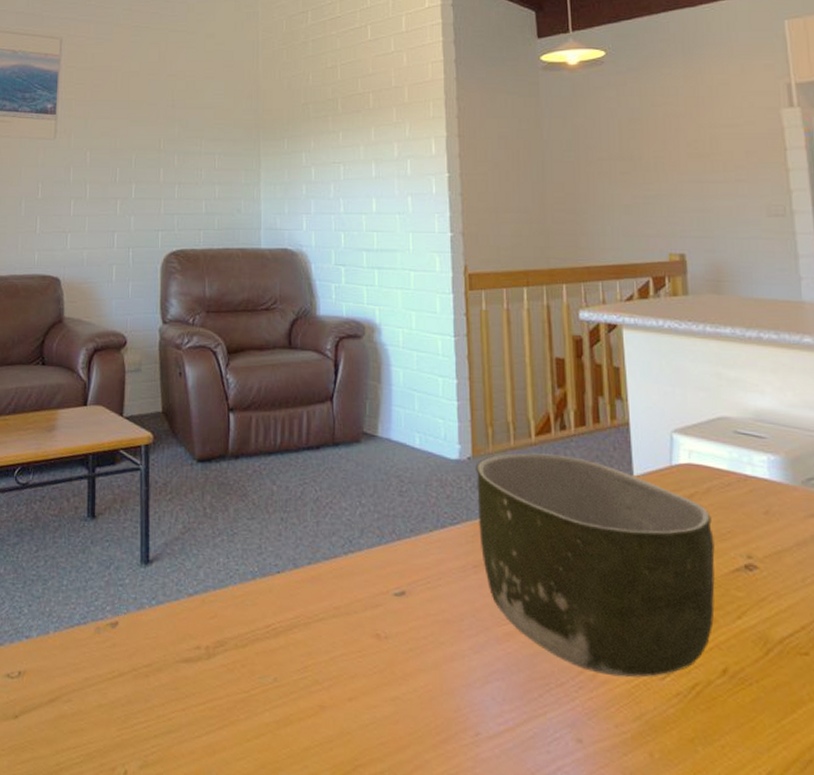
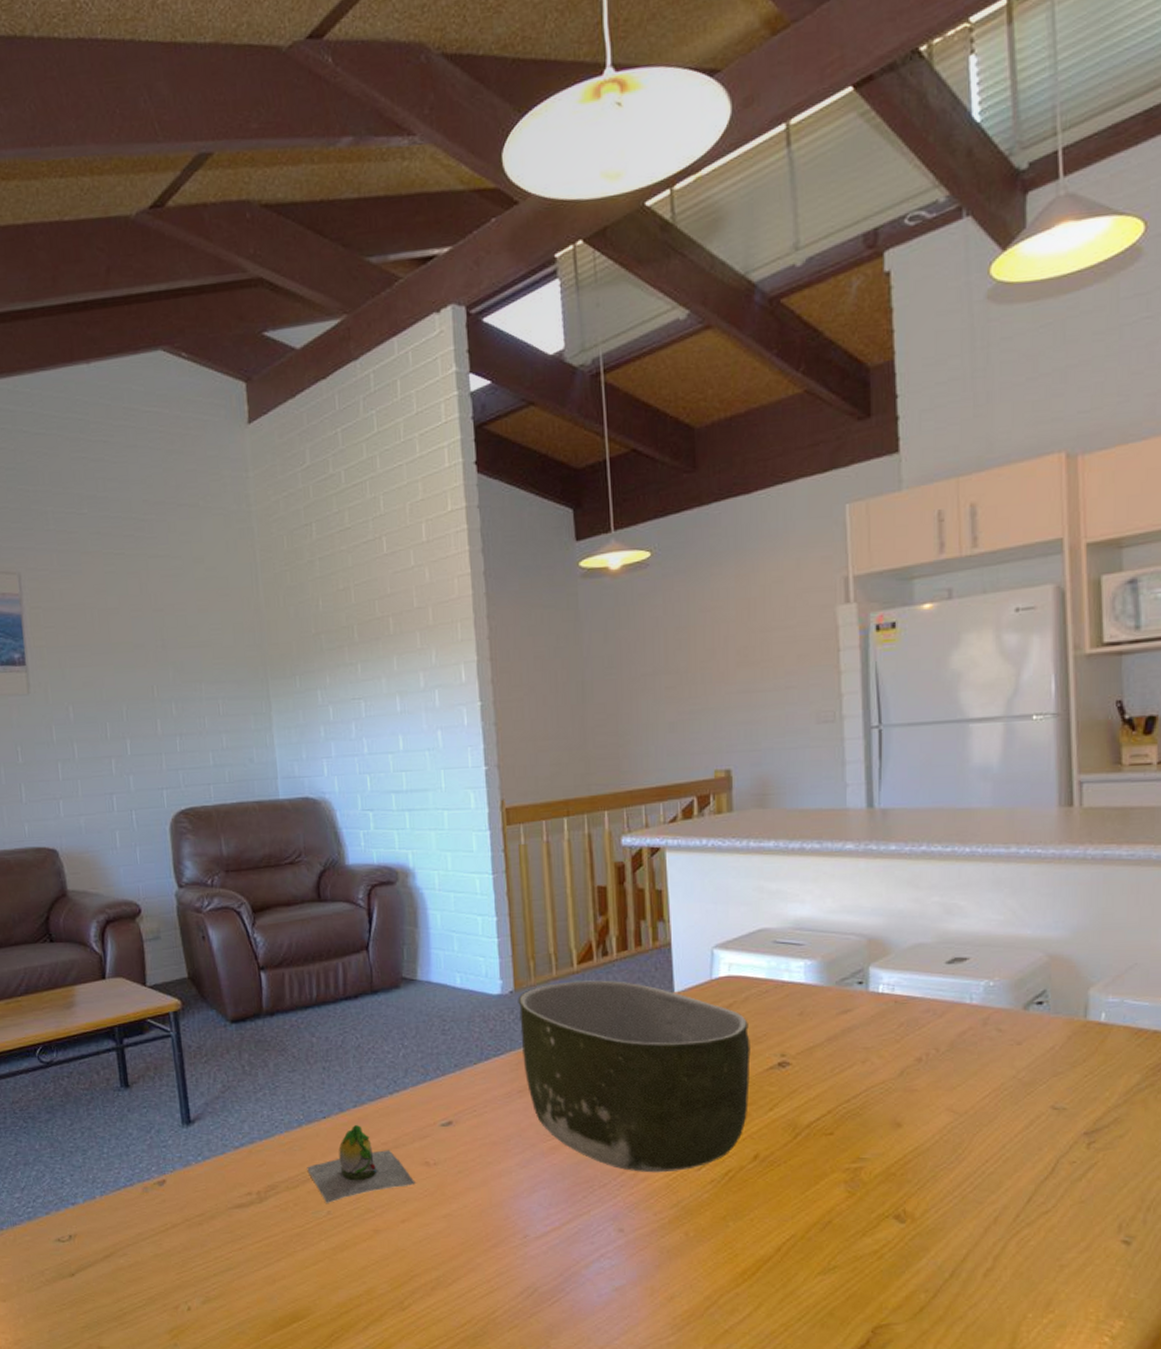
decorative egg: none [257,583,365,669] -> present [307,1124,416,1203]

